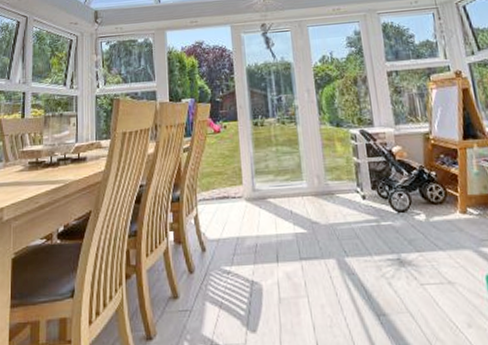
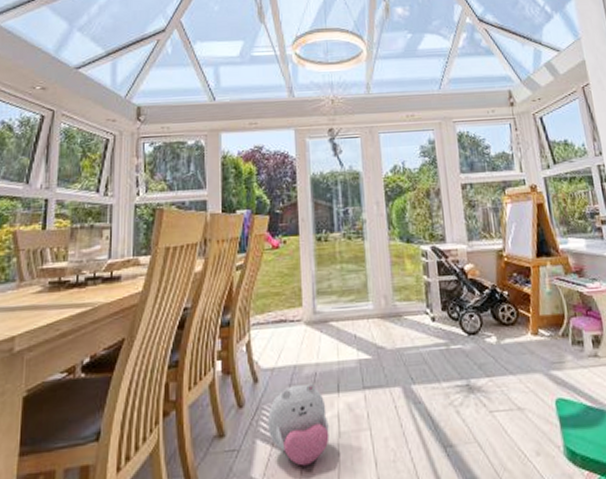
plush toy: none [214,253,271,327] -> present [267,383,330,466]

